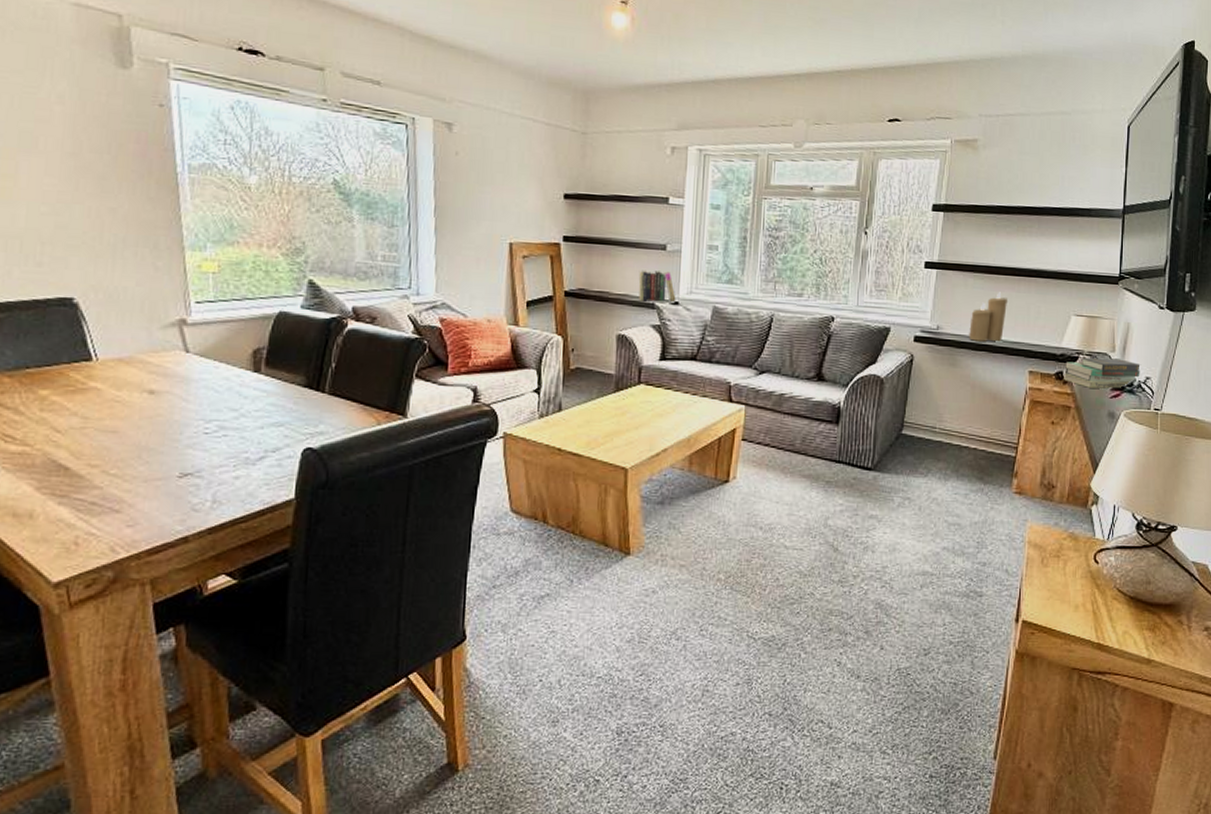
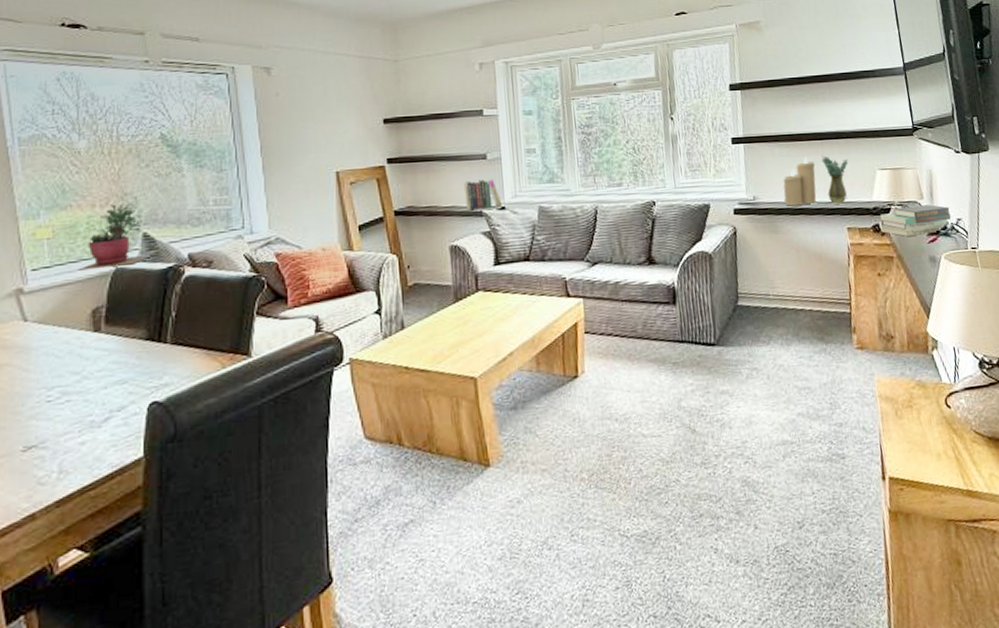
succulent plant: none [240,246,314,311] -> present [77,203,150,271]
vase: none [1015,293,1044,346] -> present [821,156,849,204]

